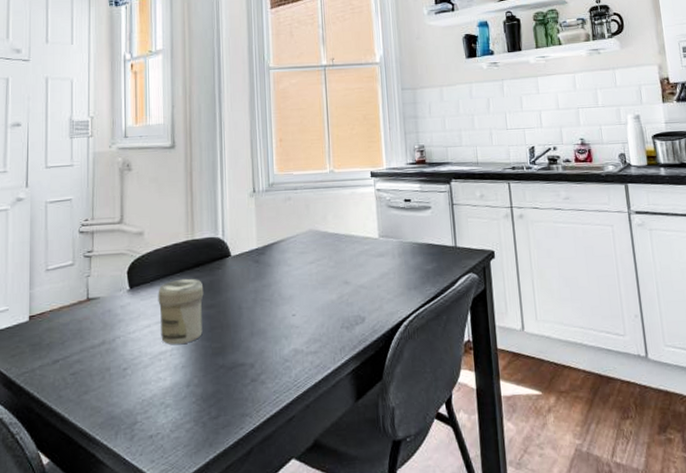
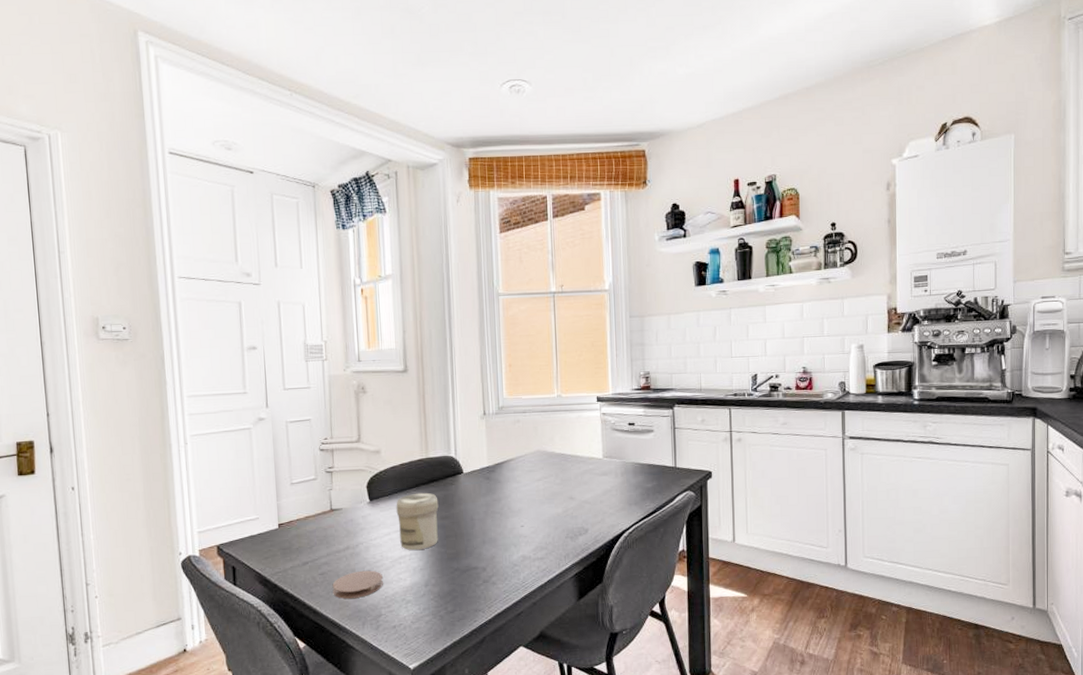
coaster: none [84,368,140,403] -> present [332,570,383,599]

